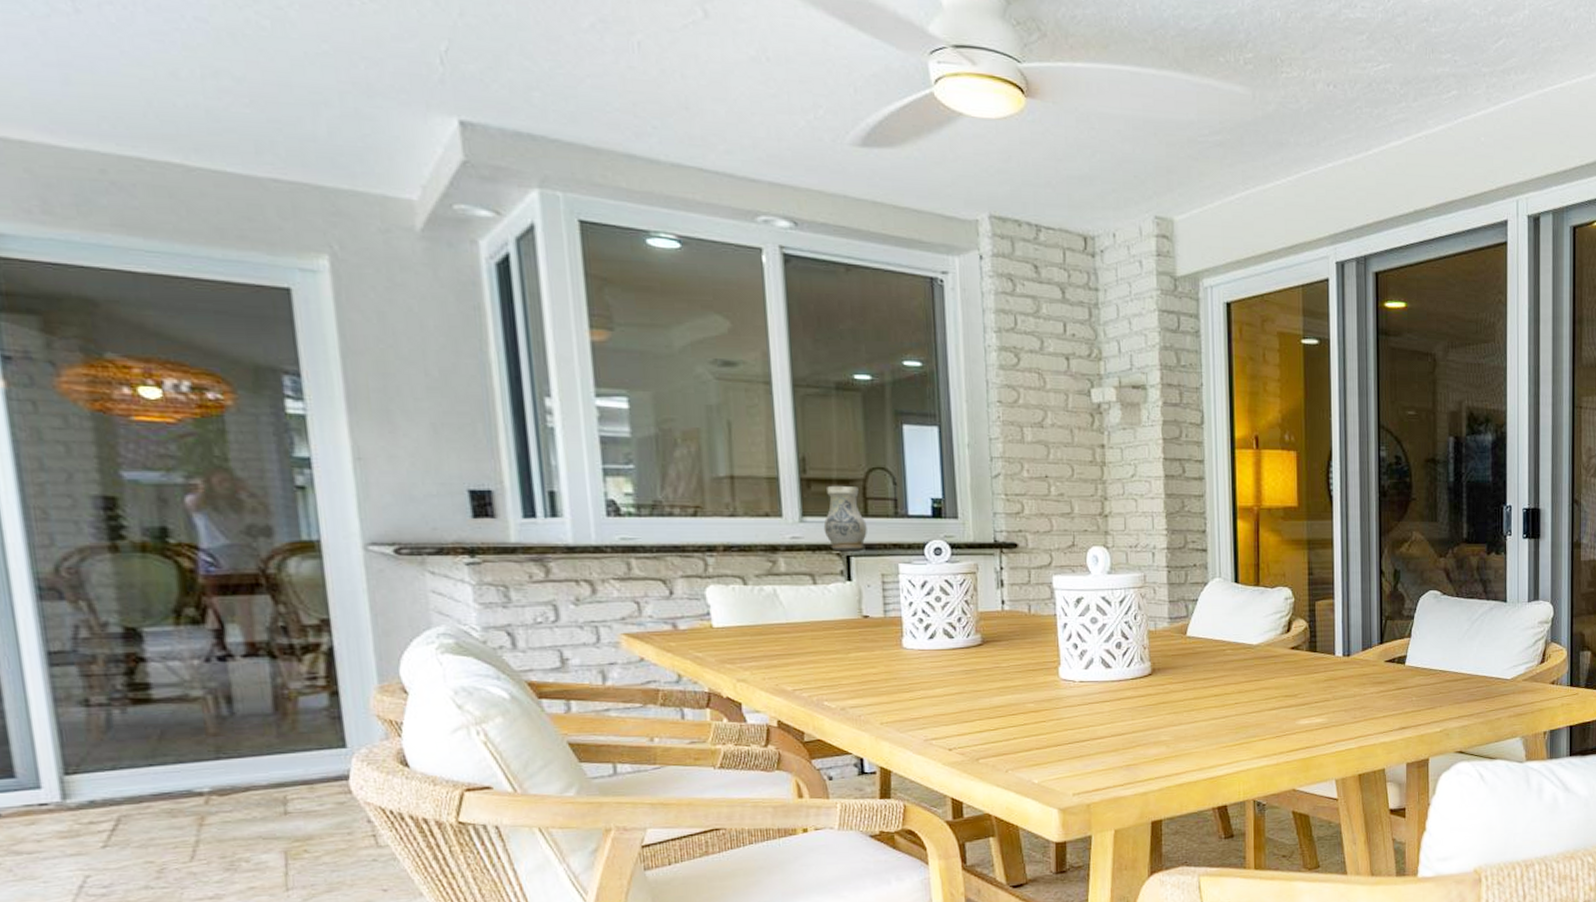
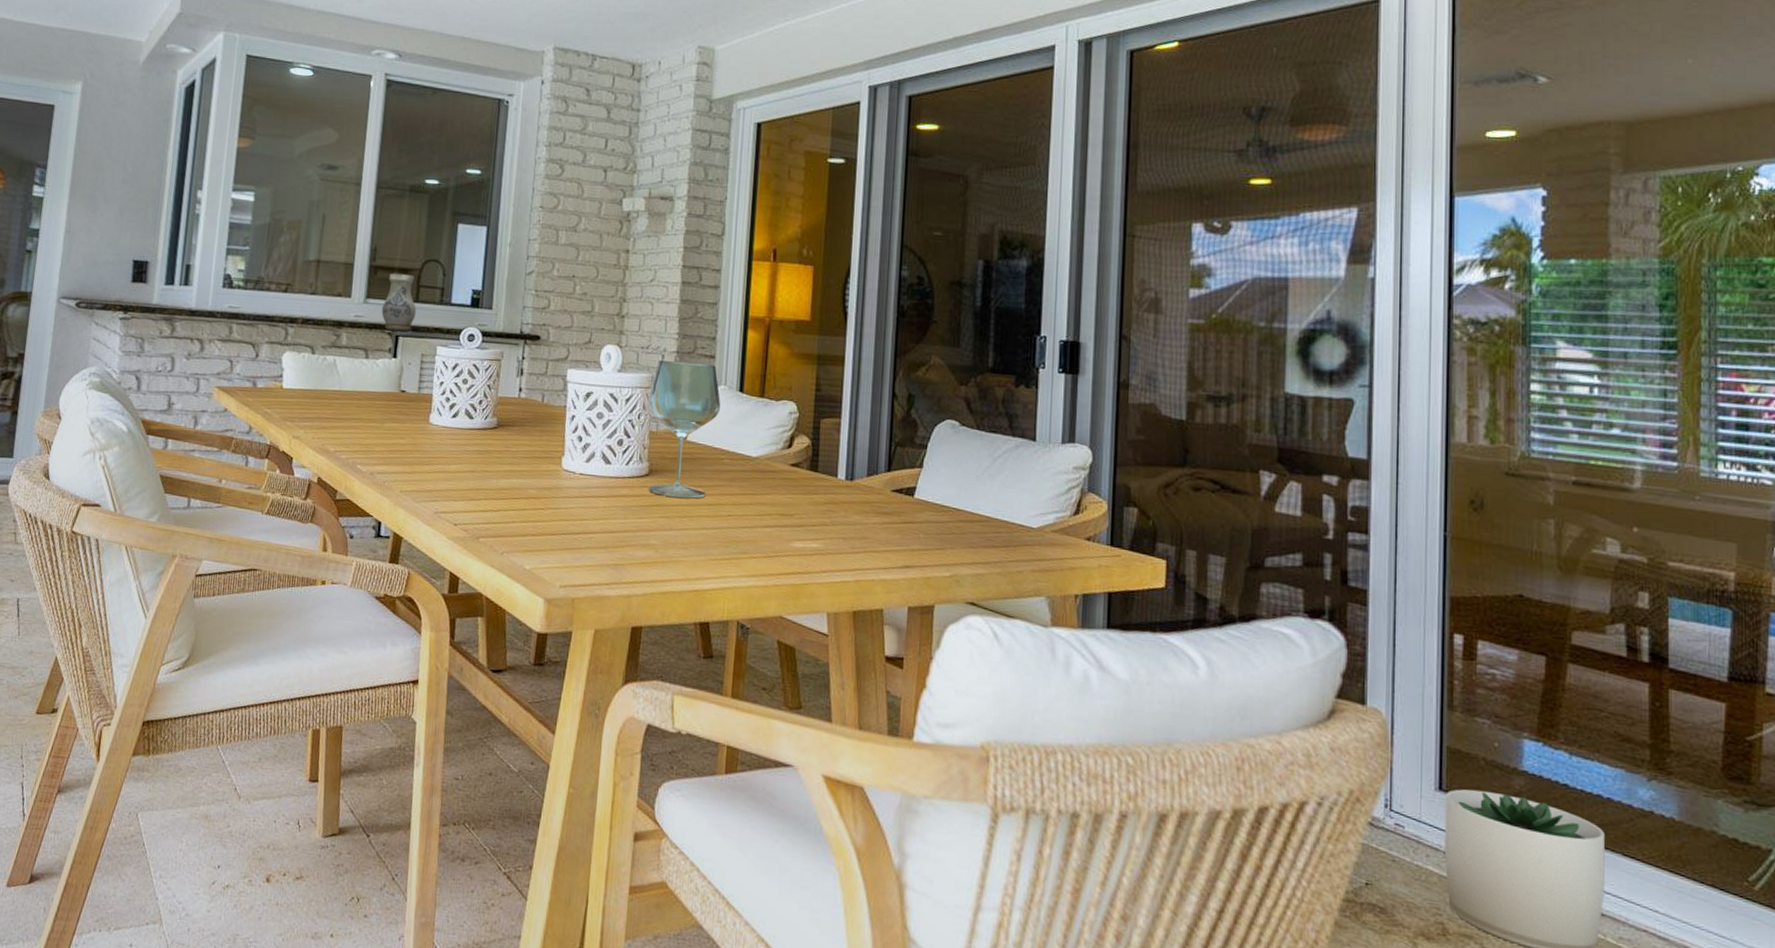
wine glass: none [1142,557,1218,693] -> present [647,360,721,499]

